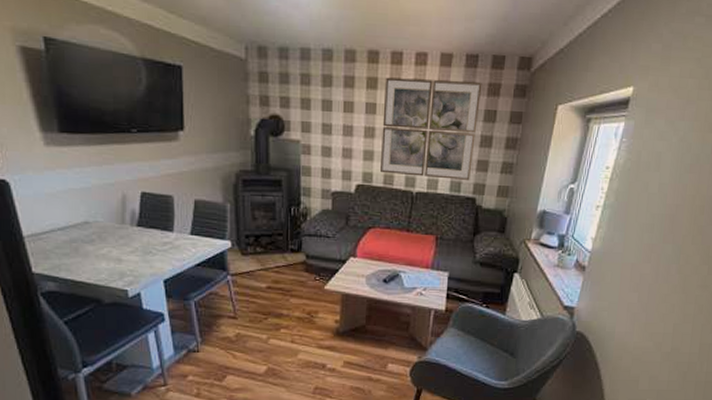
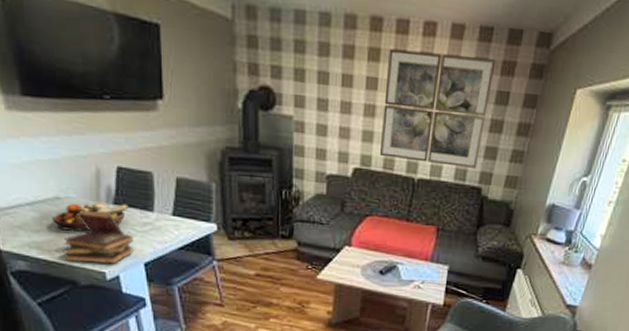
fruit bowl: none [81,225,151,253] -> present [52,202,129,232]
book: none [89,232,154,283] -> present [63,209,133,265]

